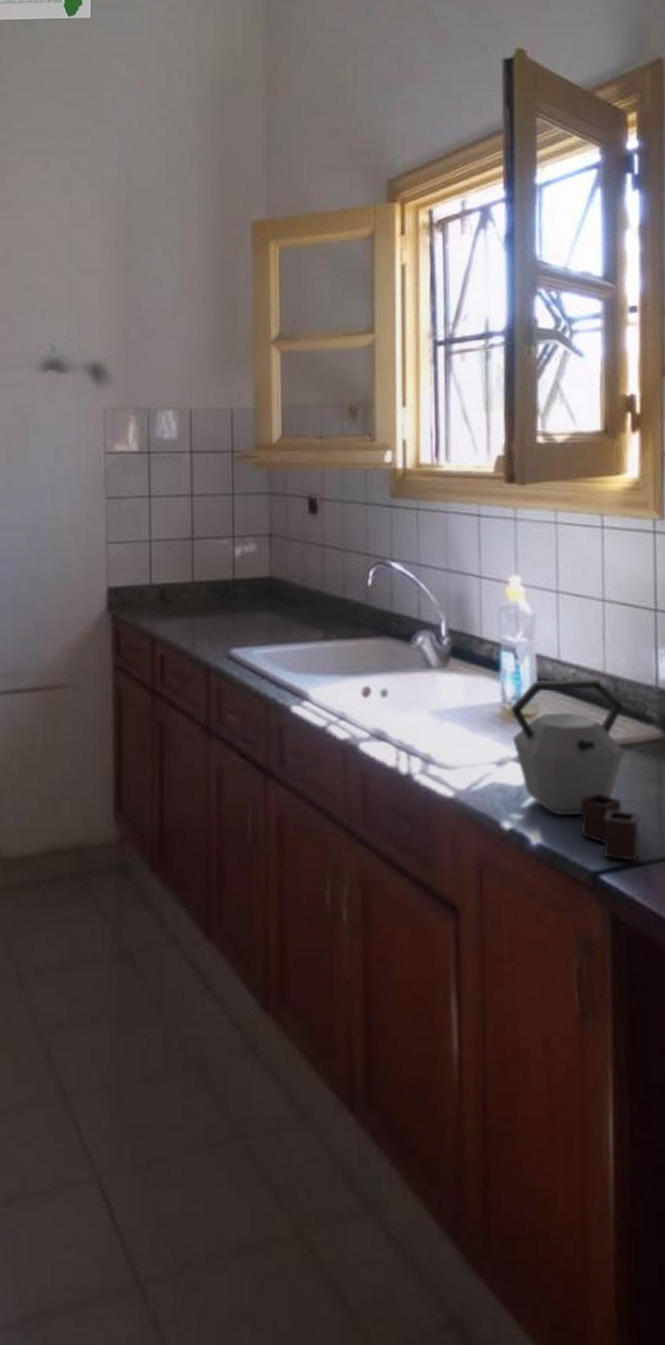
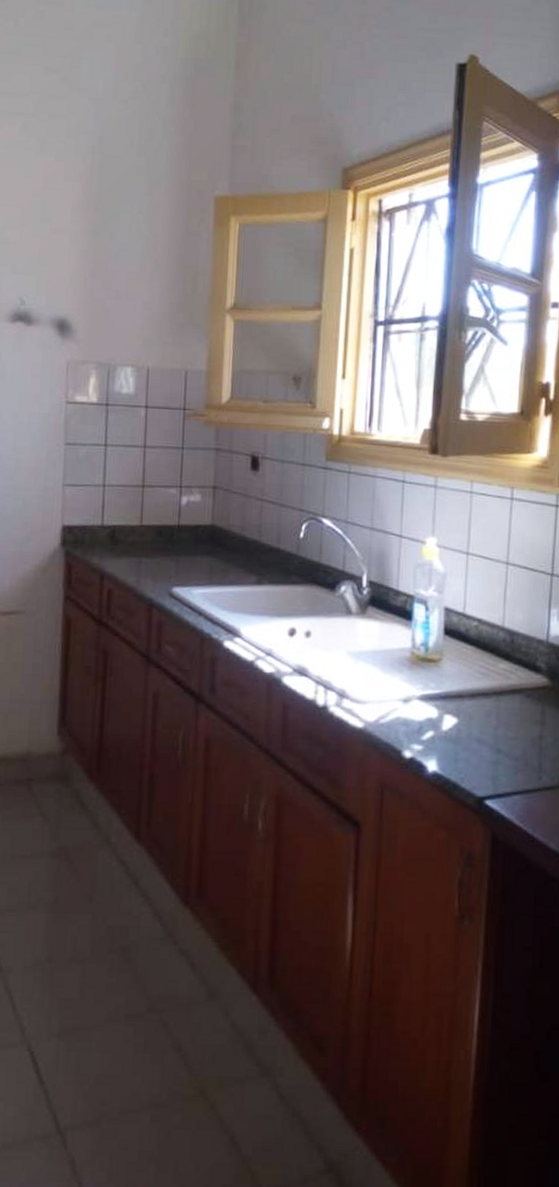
kettle: present [510,679,641,862] -> none [418,630,524,790]

